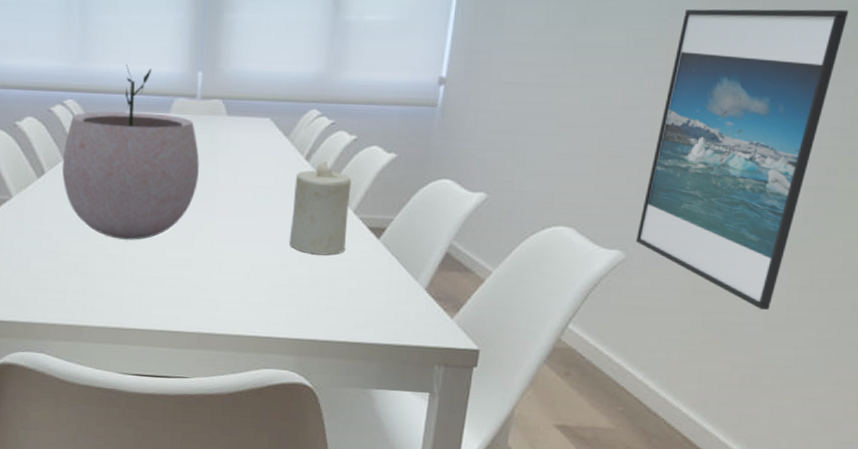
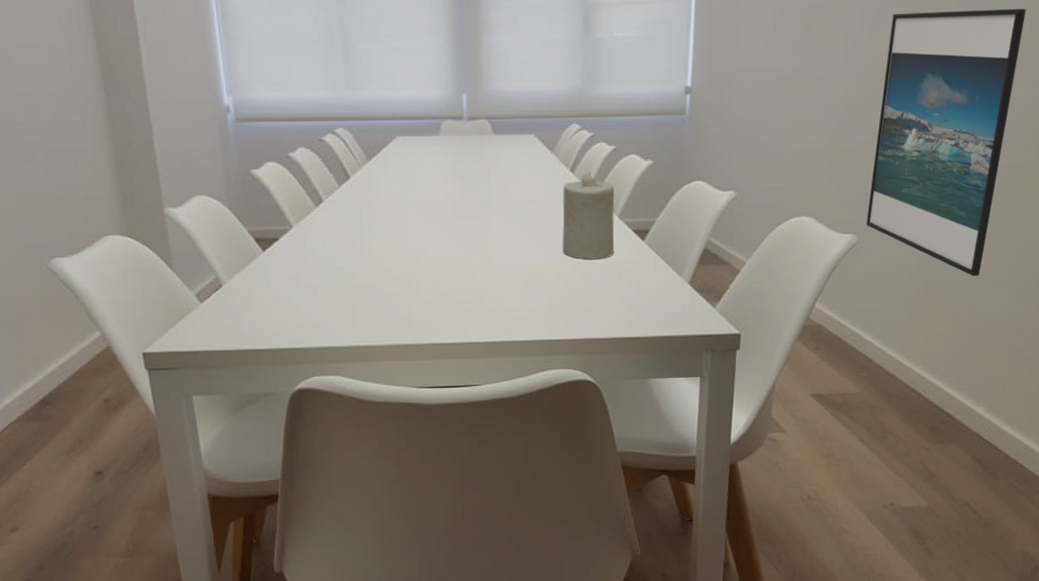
plant pot: present [62,64,199,240] -> none [338,90,472,260]

